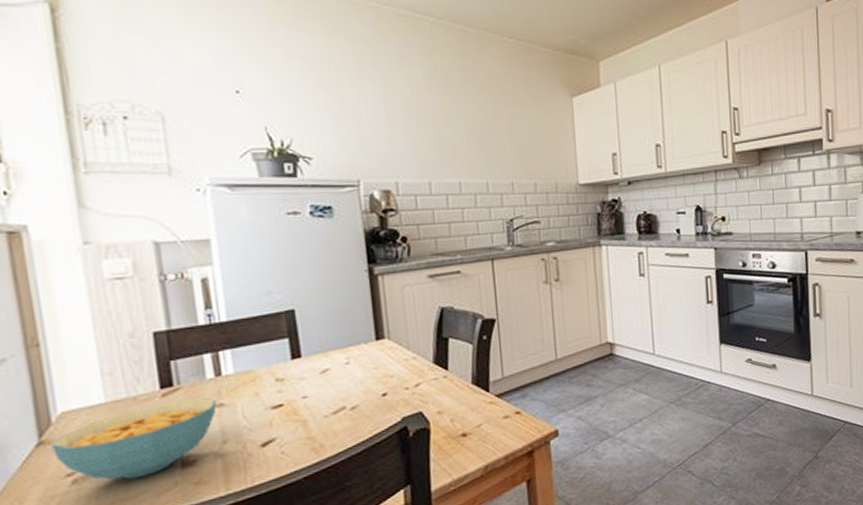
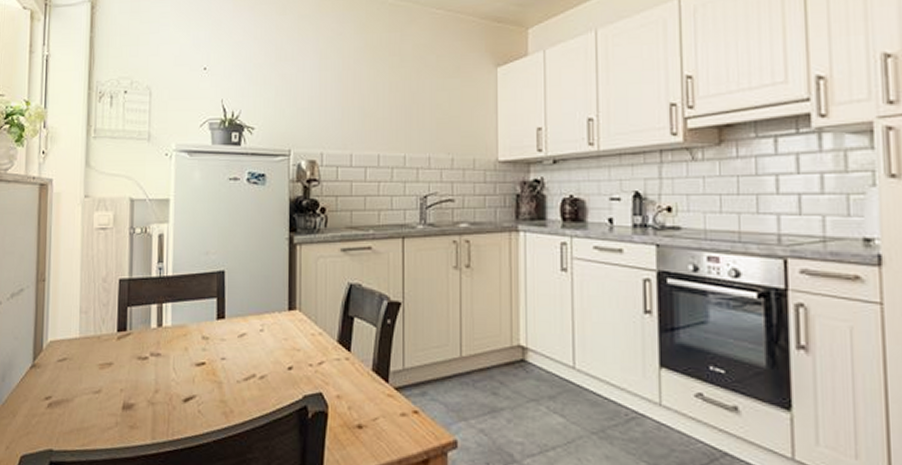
cereal bowl: present [52,397,217,480] -> none [40,344,155,412]

